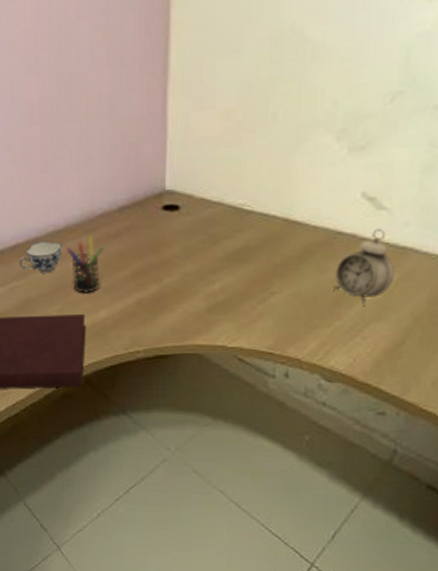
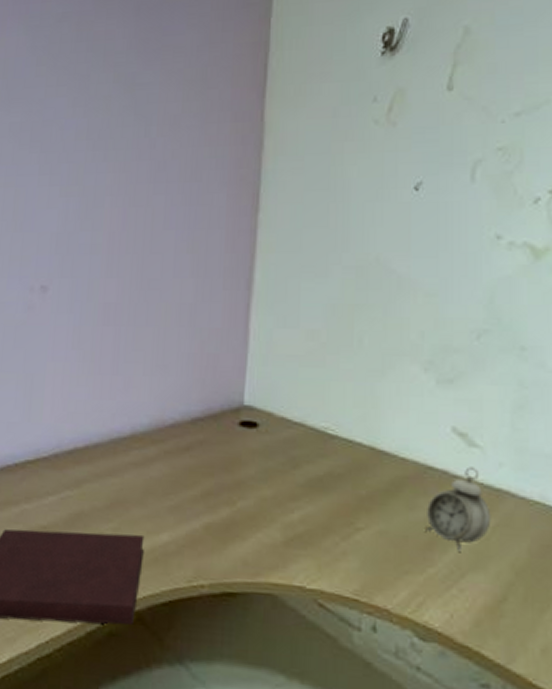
teacup: present [18,241,62,273] -> none [73,447,126,485]
pen holder: present [66,236,105,293] -> none [130,447,173,512]

